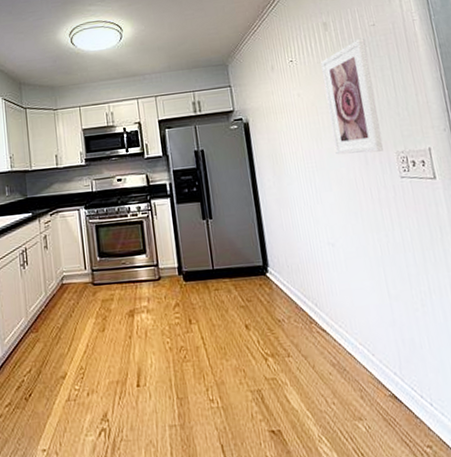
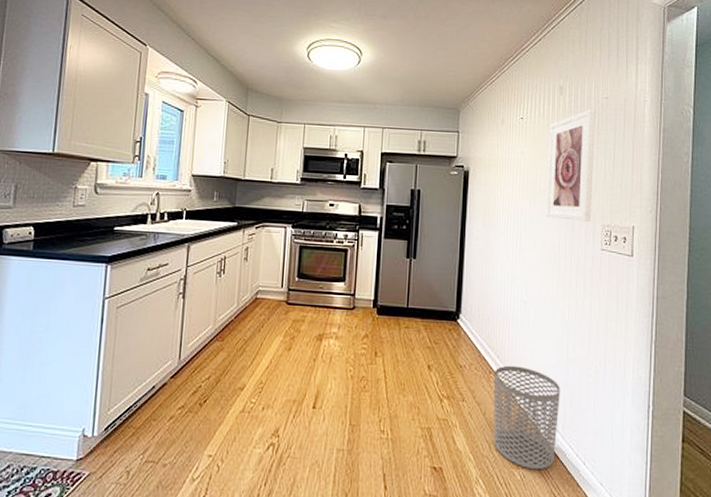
waste bin: none [314,311,398,419] -> present [493,365,561,470]

